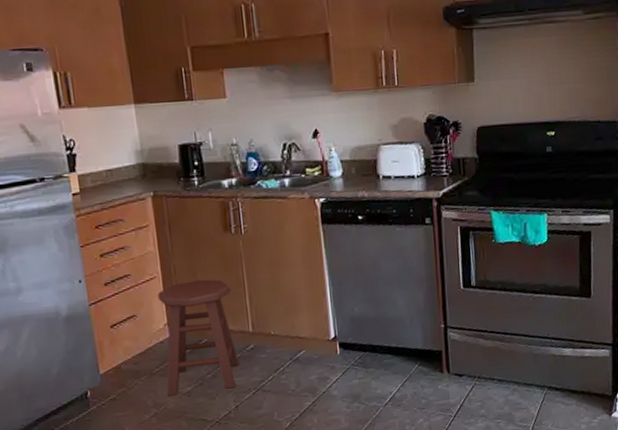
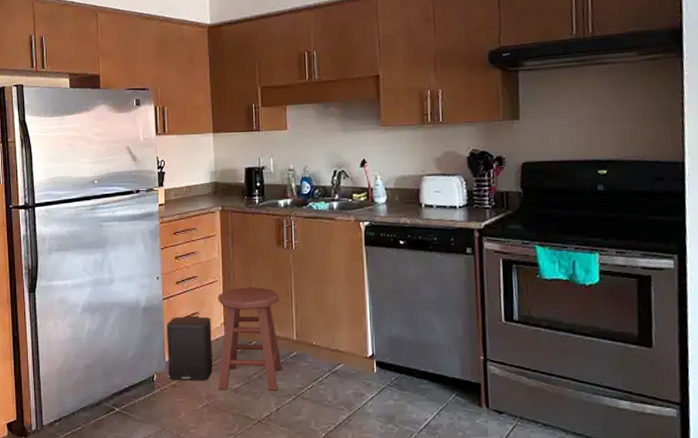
pedal bin: none [97,318,159,395] -> present [166,315,213,381]

